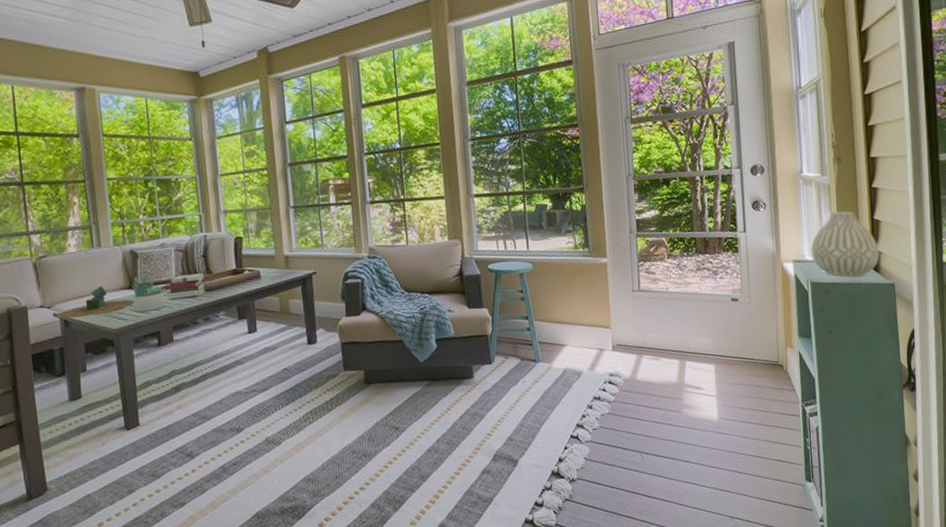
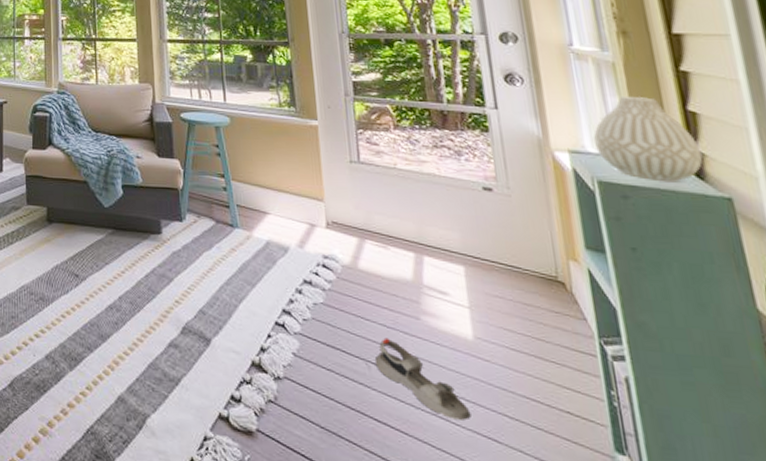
sandal: none [647,431,714,483] -> present [374,337,471,421]

